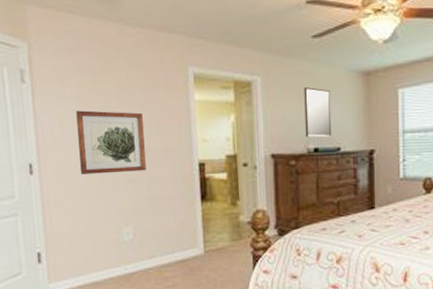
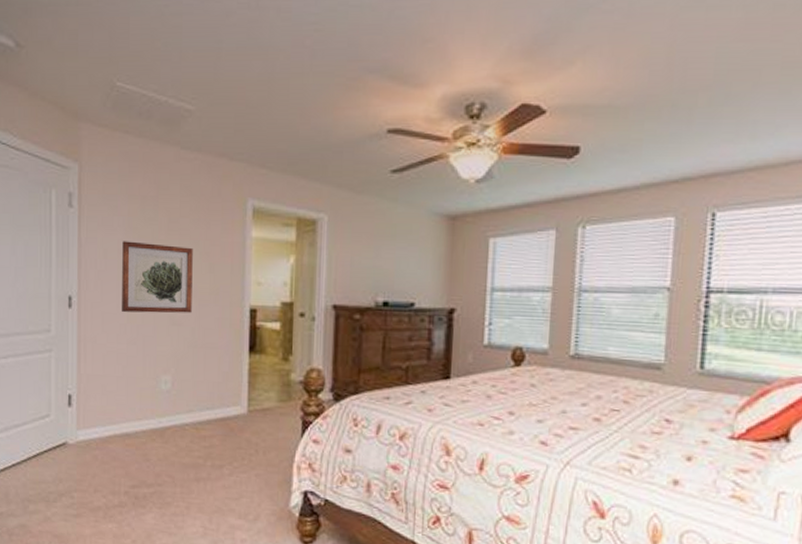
home mirror: present [304,86,332,138] -> none [374,229,408,291]

